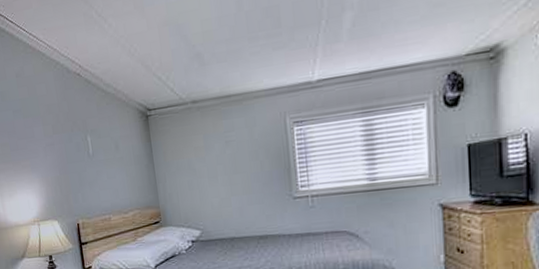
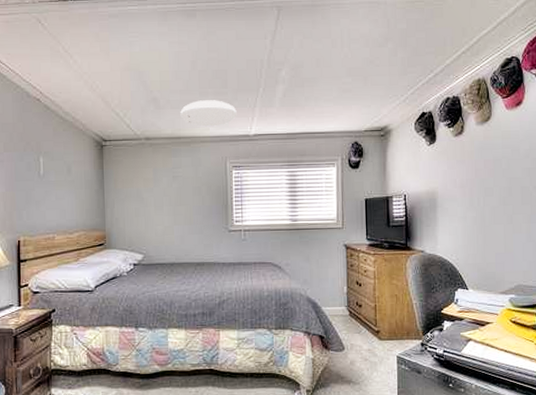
ceiling light: none [228,44,295,80] -> present [180,100,237,127]

